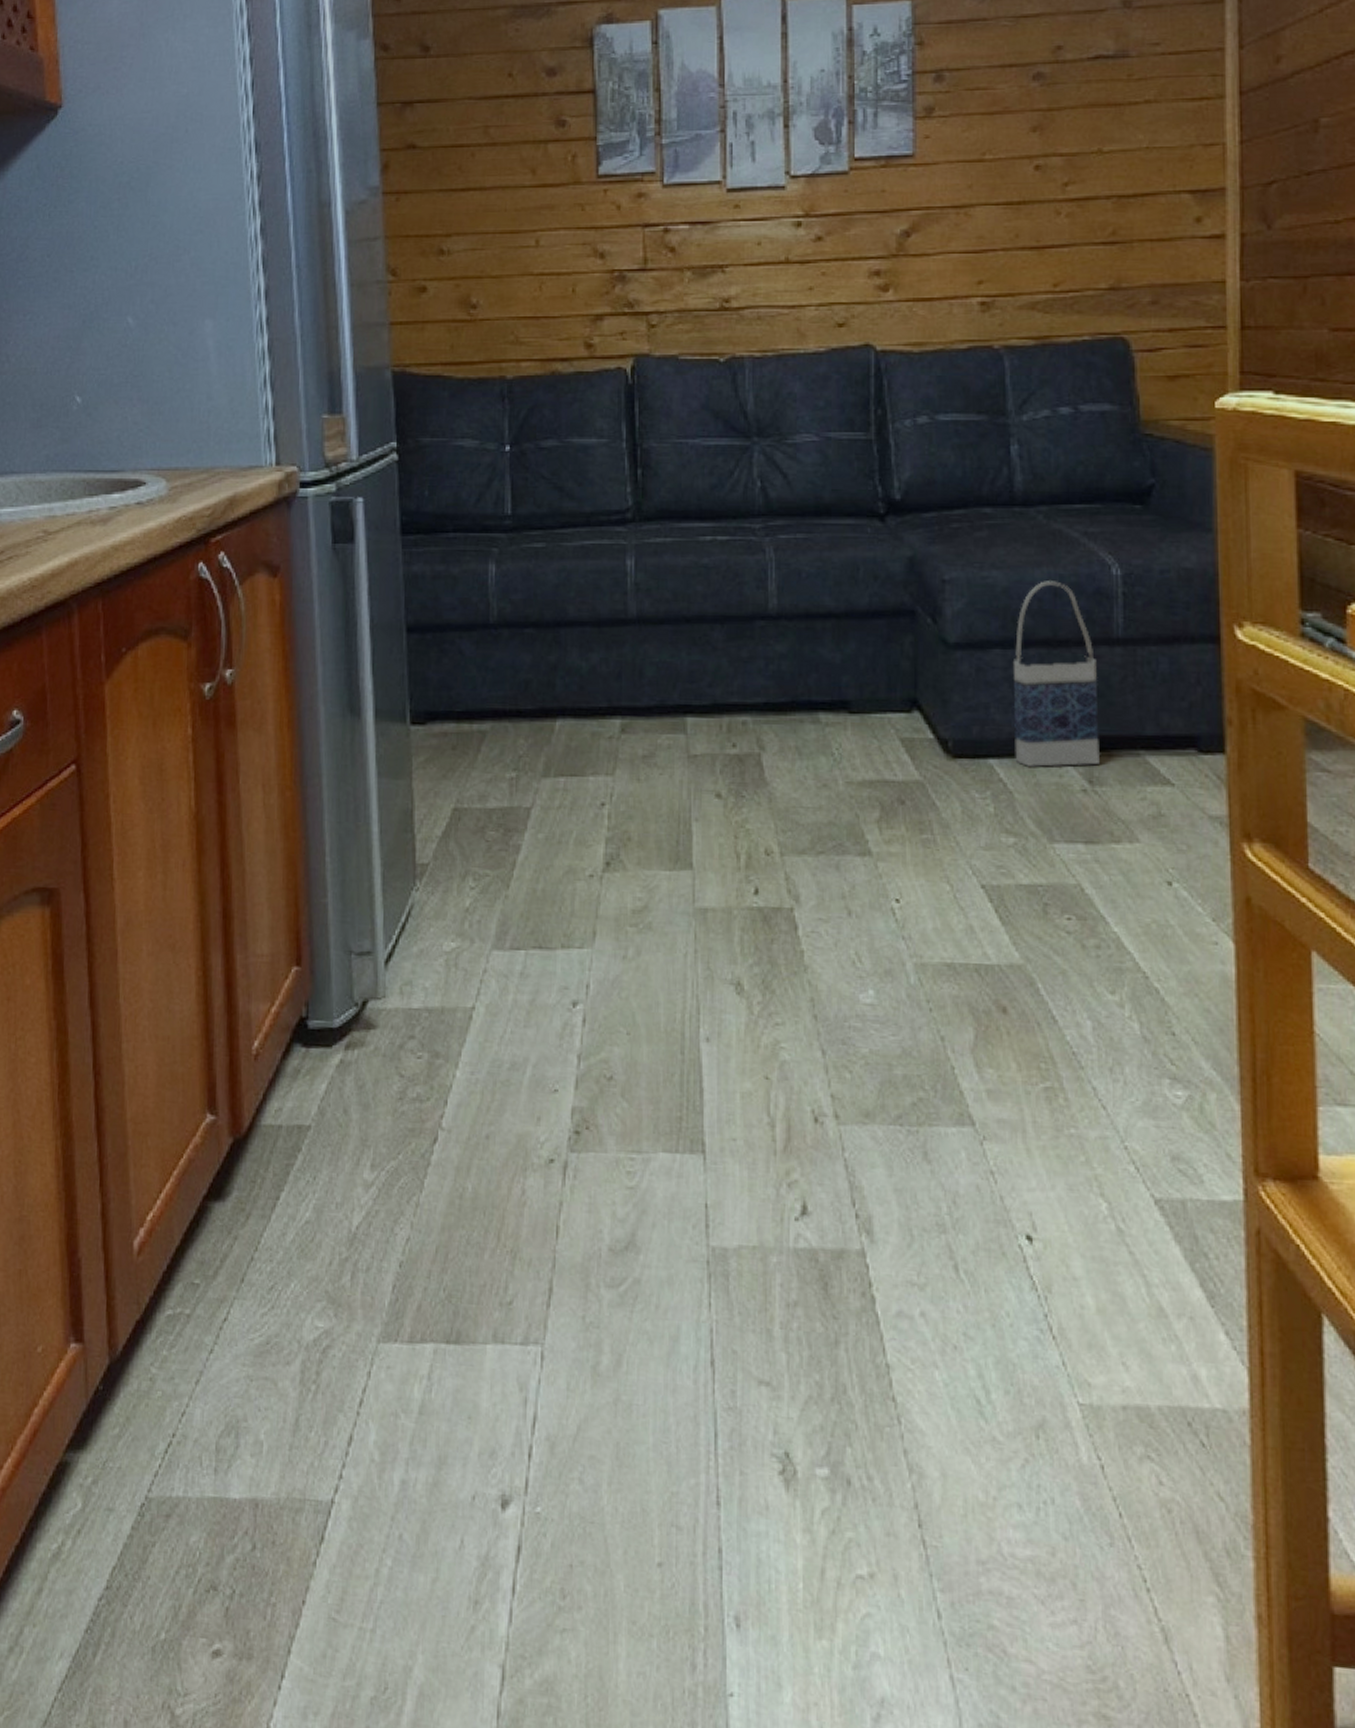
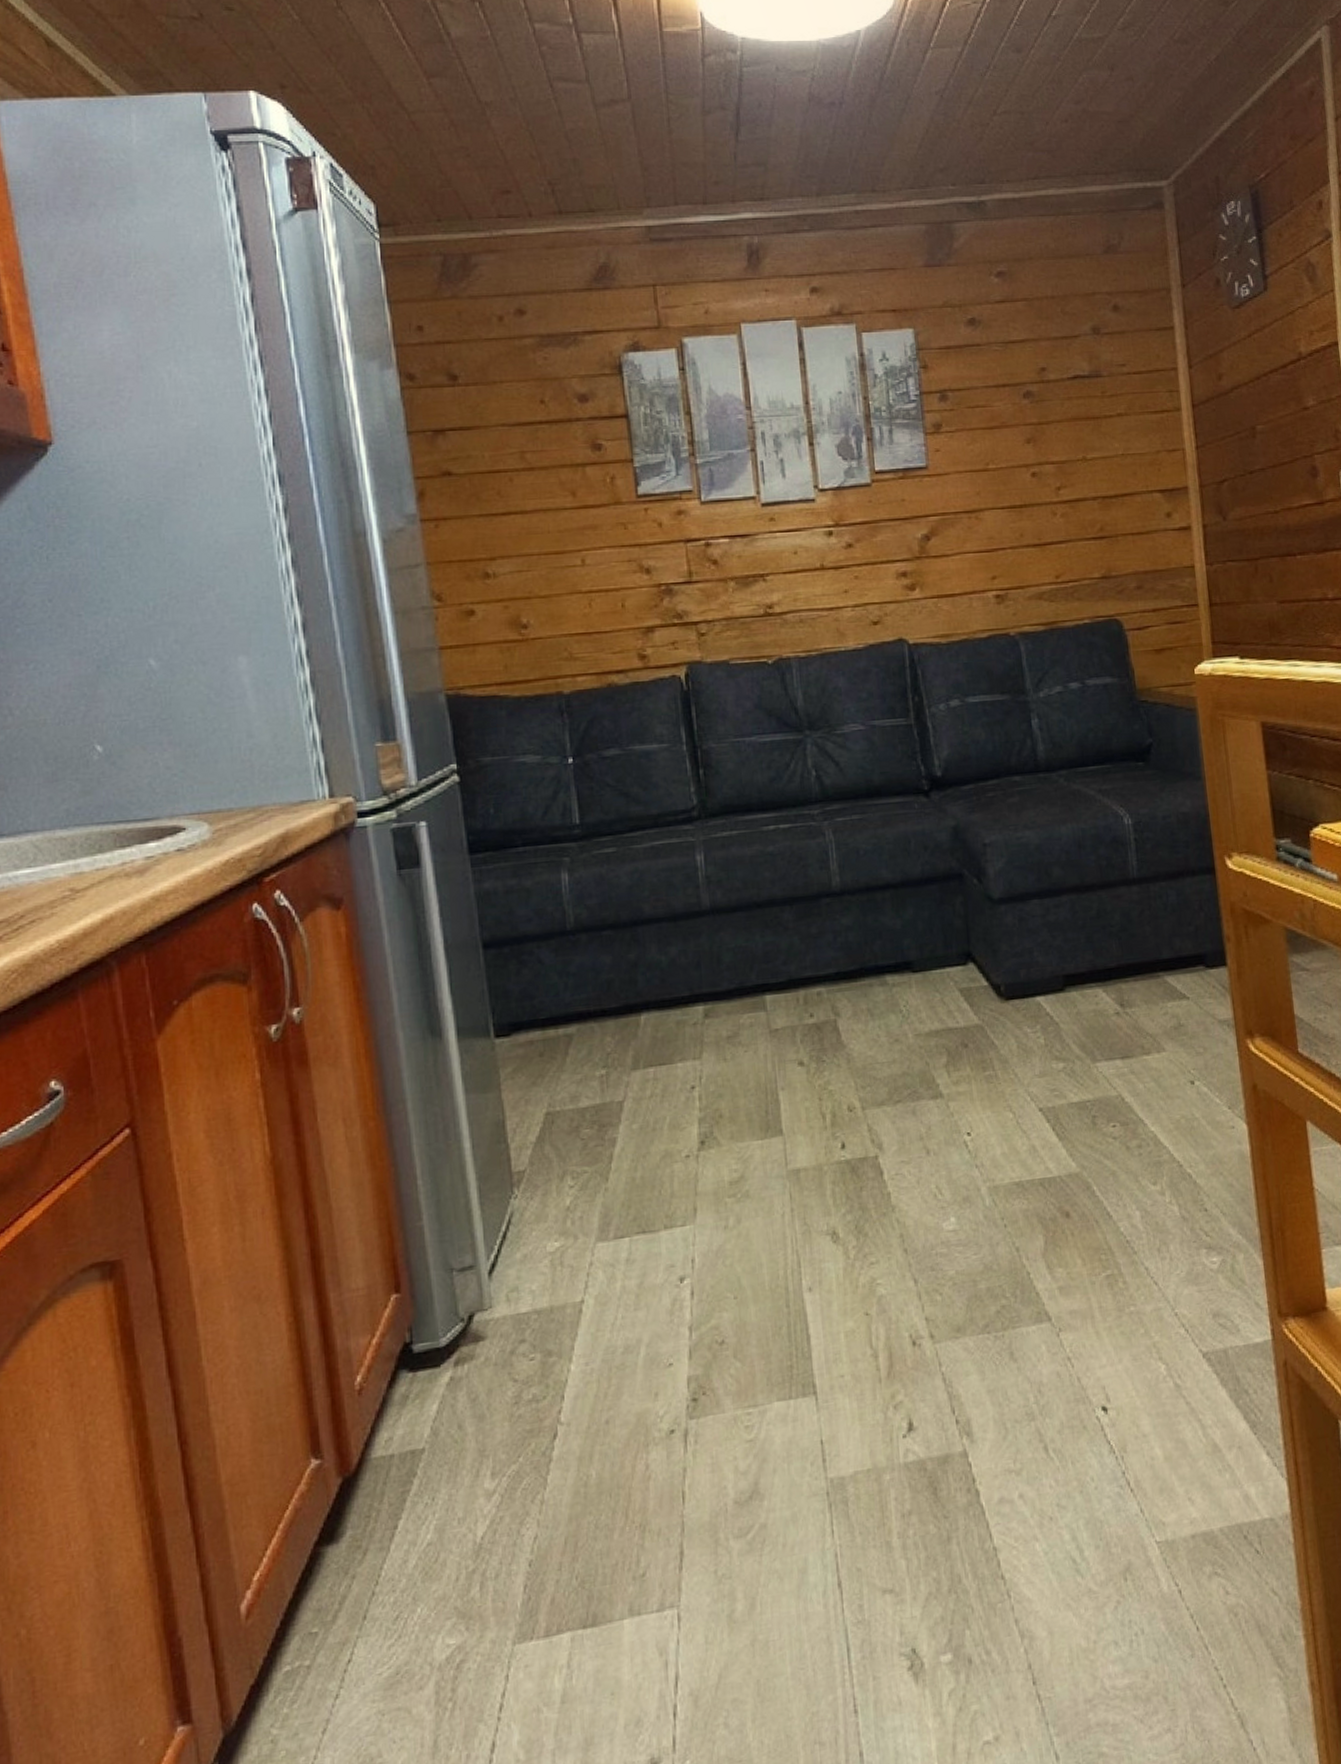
bag: present [1012,581,1101,767] -> none [1049,834,1128,999]

